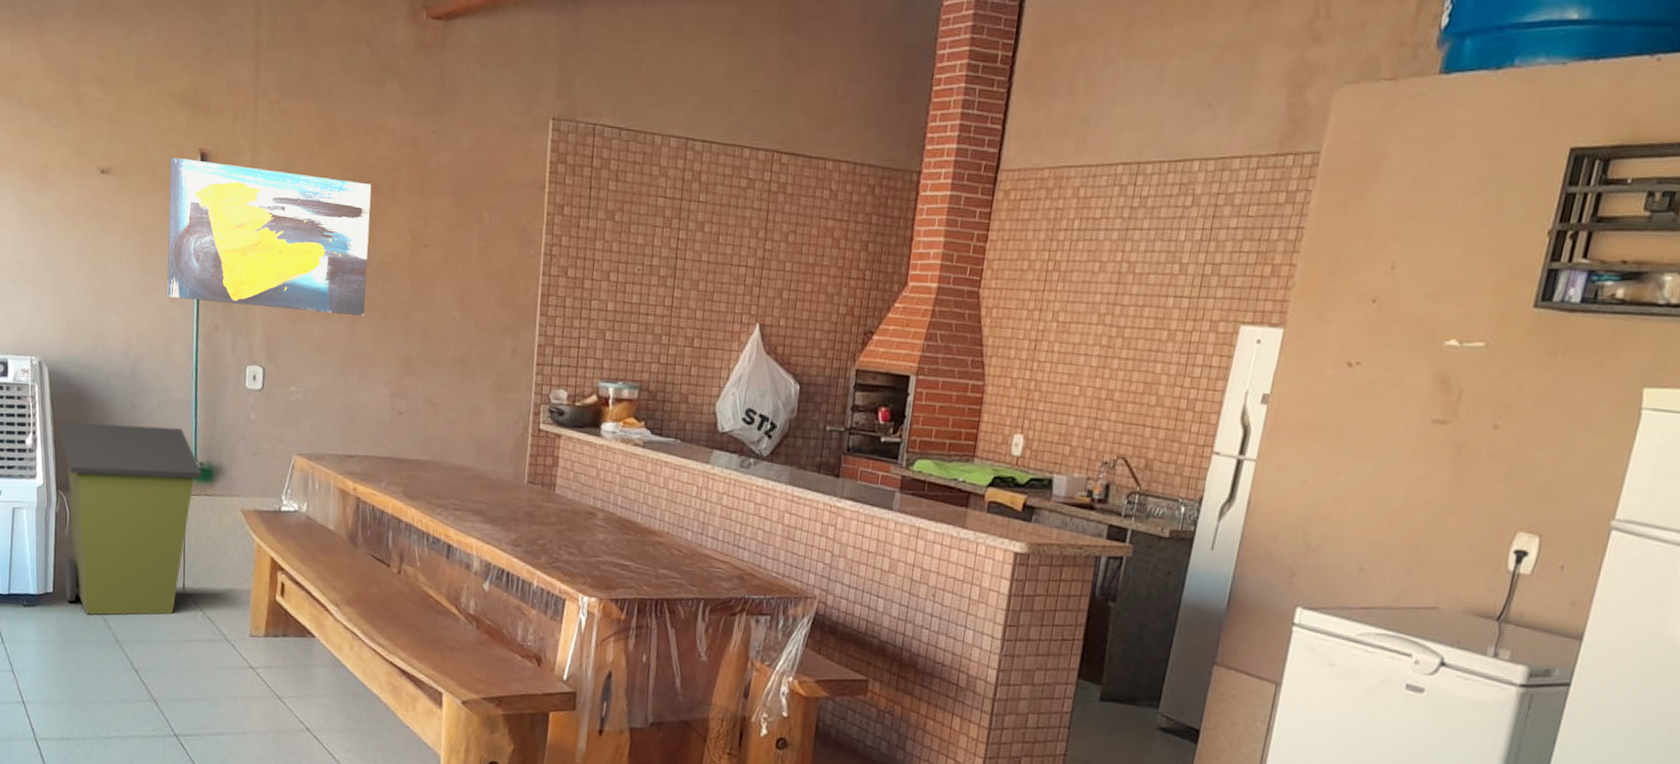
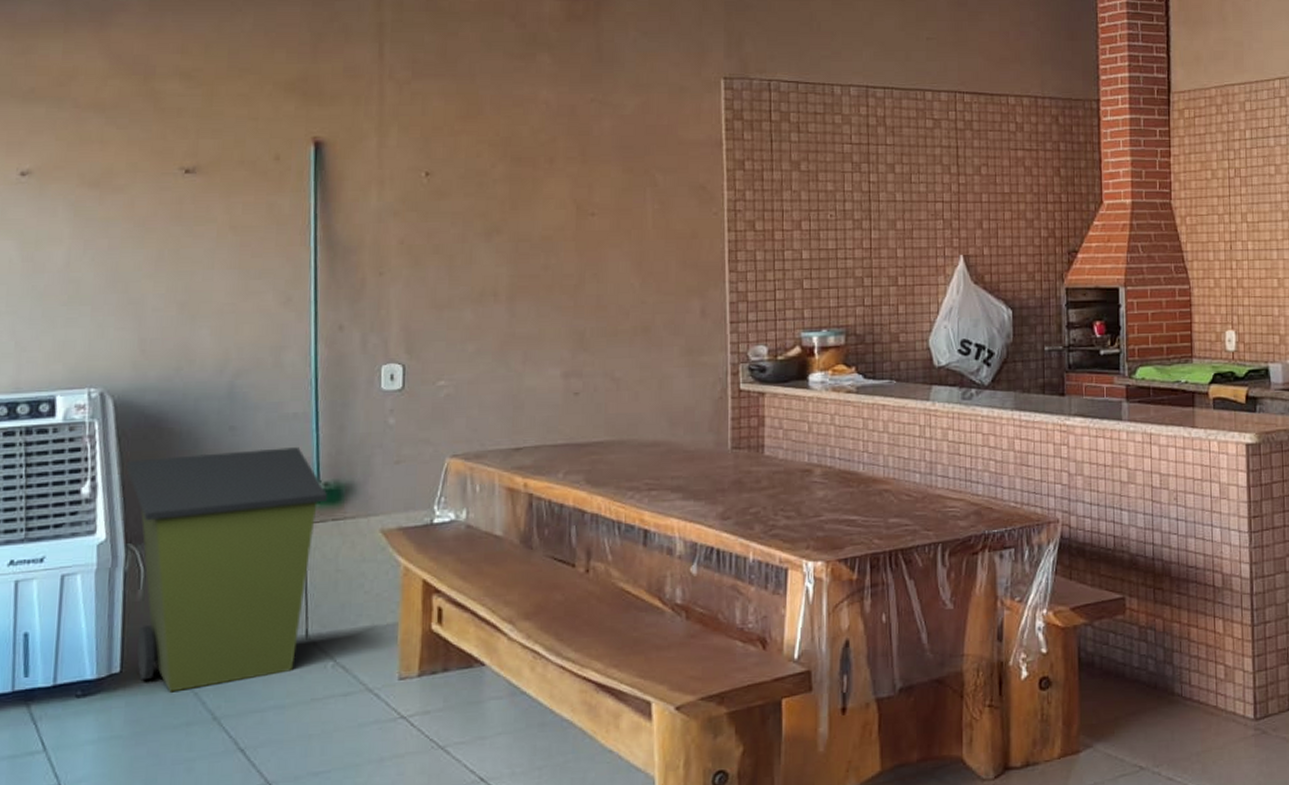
wall art: present [167,156,372,316] -> none [274,148,526,300]

